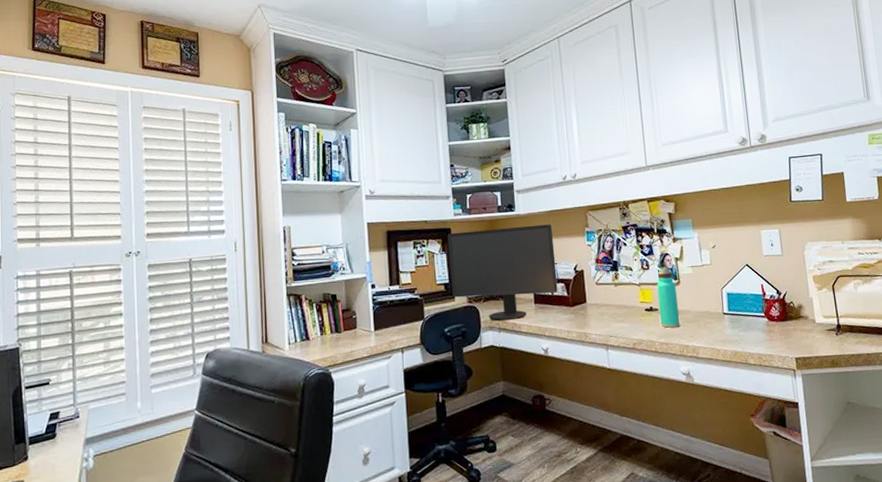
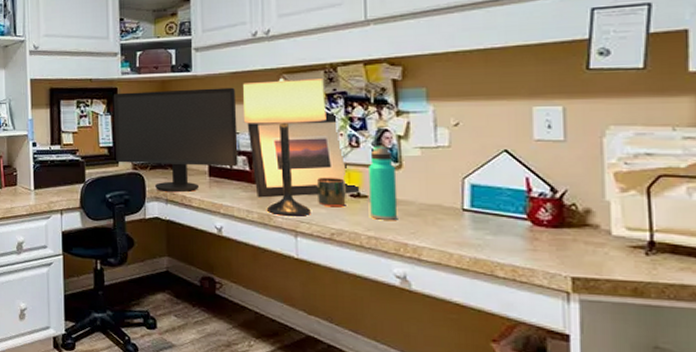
table lamp: none [558,214,624,333] -> present [242,77,326,216]
picture frame: none [563,242,652,319] -> present [247,113,360,198]
mug: none [619,295,643,322] -> present [316,177,346,207]

